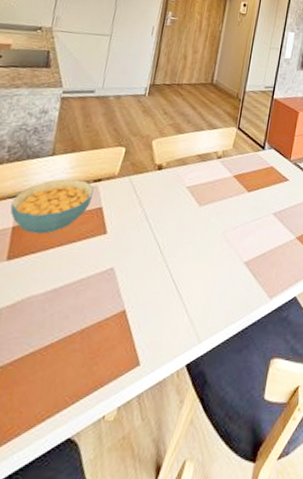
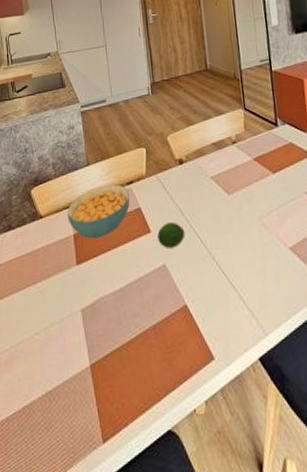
fruit: none [112,225,145,252] -> present [157,221,185,248]

